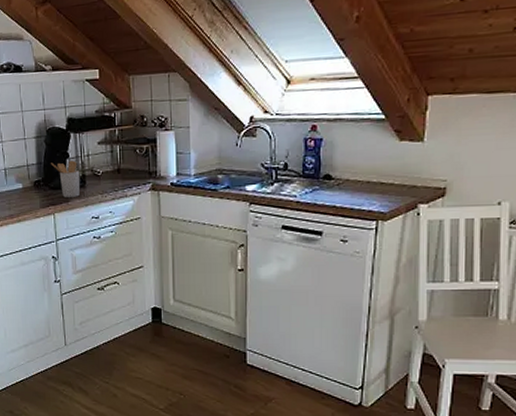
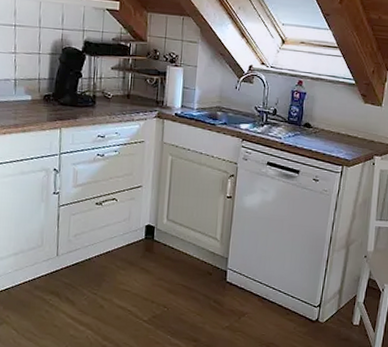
utensil holder: present [51,160,80,197] -> none [63,80,91,115]

